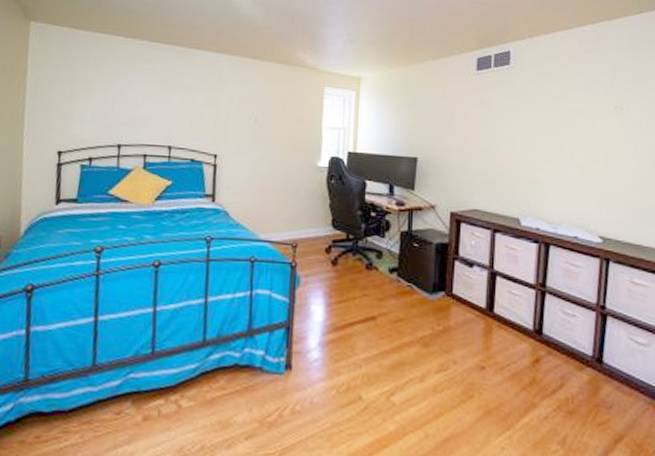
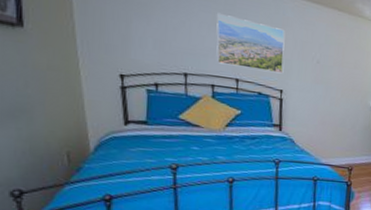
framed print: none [150,79,221,137] -> present [216,12,285,74]

